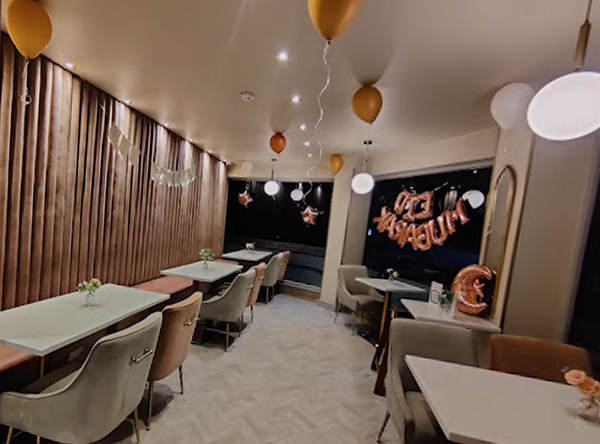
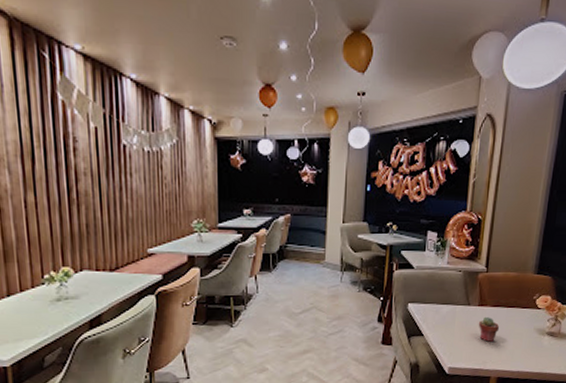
potted succulent: none [488,383,516,415] -> present [478,316,500,343]

